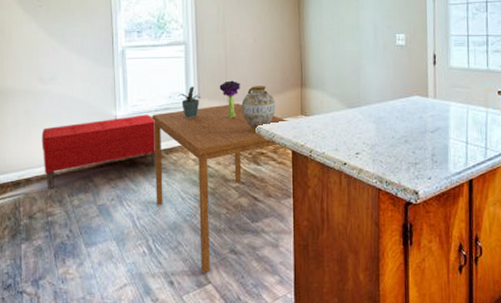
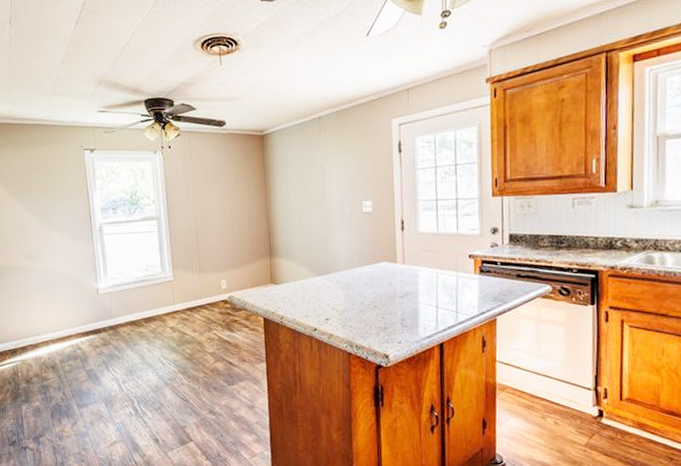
bench: present [41,114,157,188] -> none [32,286,137,355]
dining table: present [152,104,289,274] -> none [131,274,259,433]
potted plant: present [178,86,201,118] -> none [153,258,175,289]
bouquet: present [219,80,241,119] -> none [191,252,212,289]
ceramic jug: present [241,86,276,133] -> none [213,256,247,302]

